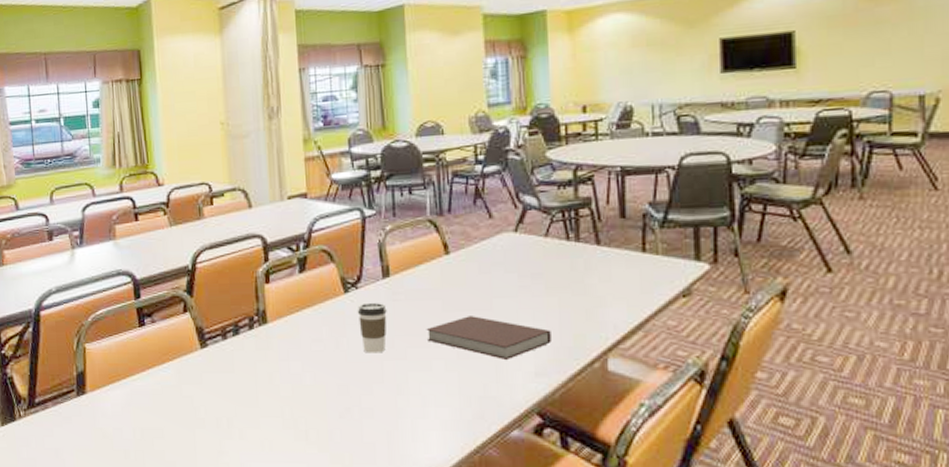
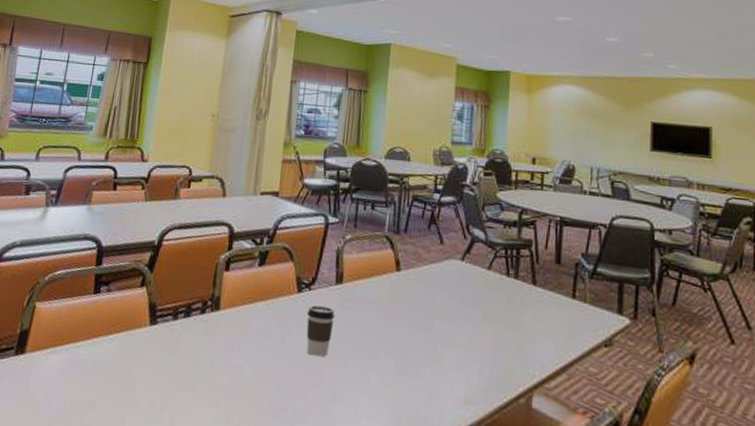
notebook: present [426,316,551,359] -> none [368,333,484,383]

